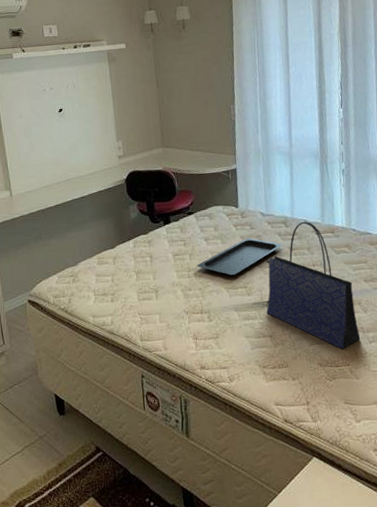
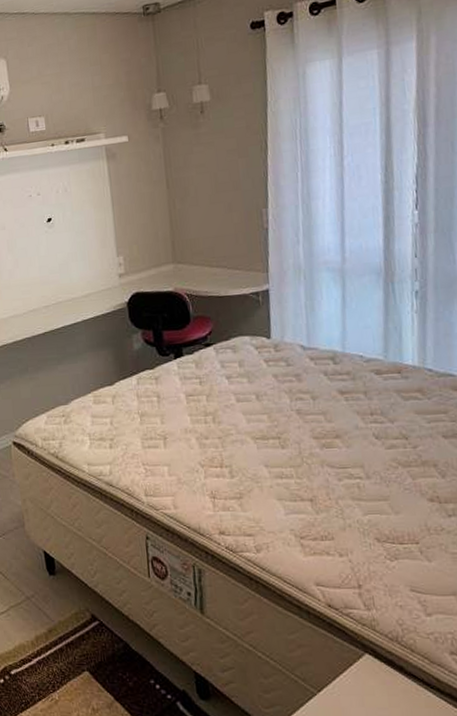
serving tray: present [196,237,282,277] -> none [215,376,329,424]
tote bag: present [266,221,361,350] -> none [306,357,436,523]

